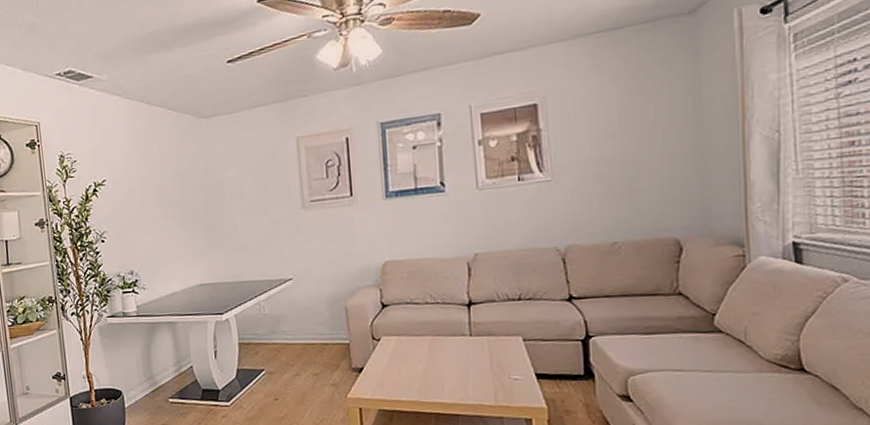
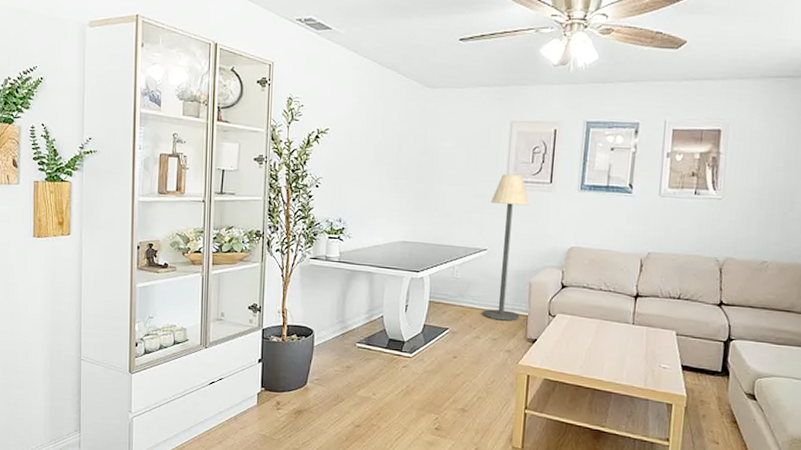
floor lamp: none [289,193,341,353] -> present [483,174,530,321]

